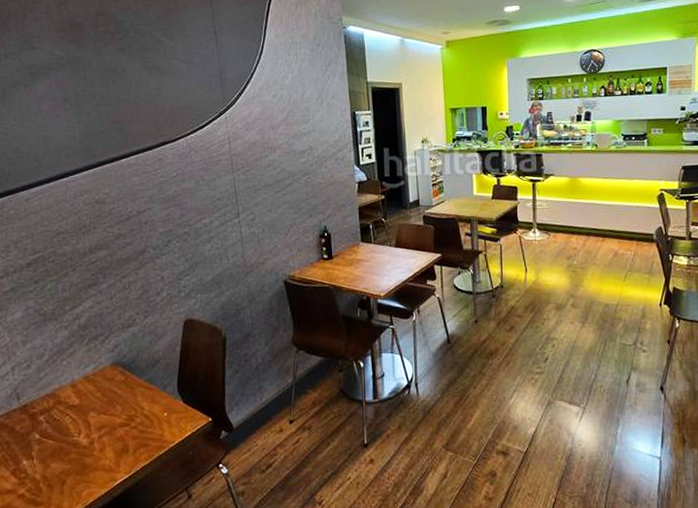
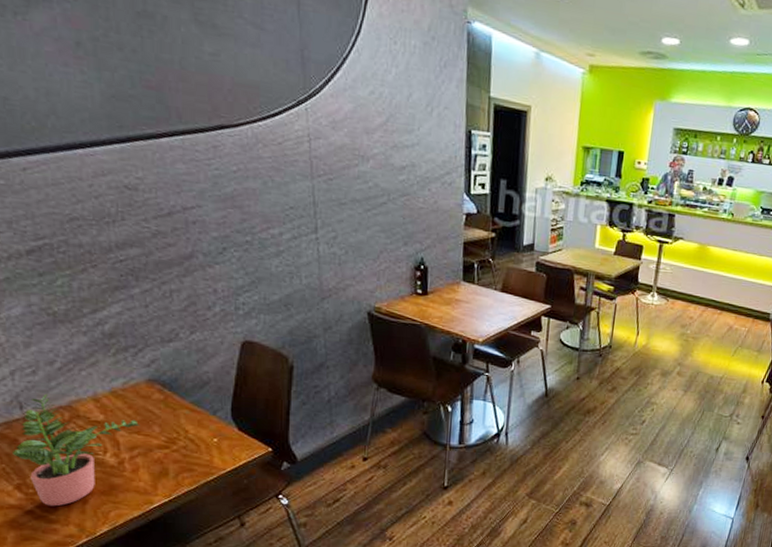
potted plant: none [11,384,107,489] -> present [13,393,140,507]

